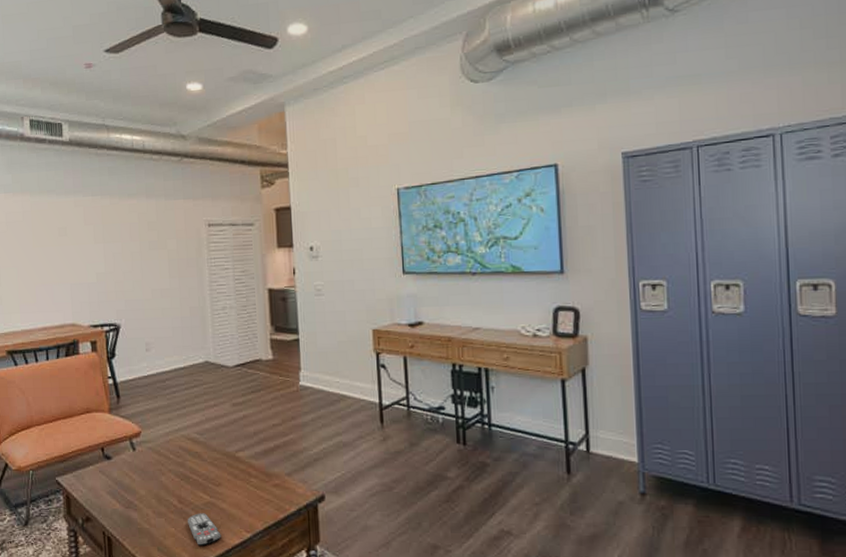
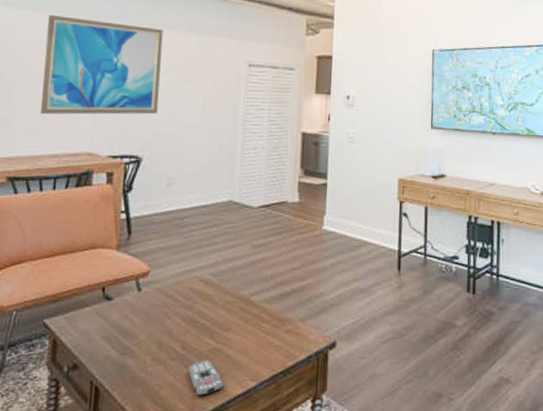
wall art: none [19,194,128,291] -> present [40,14,163,115]

